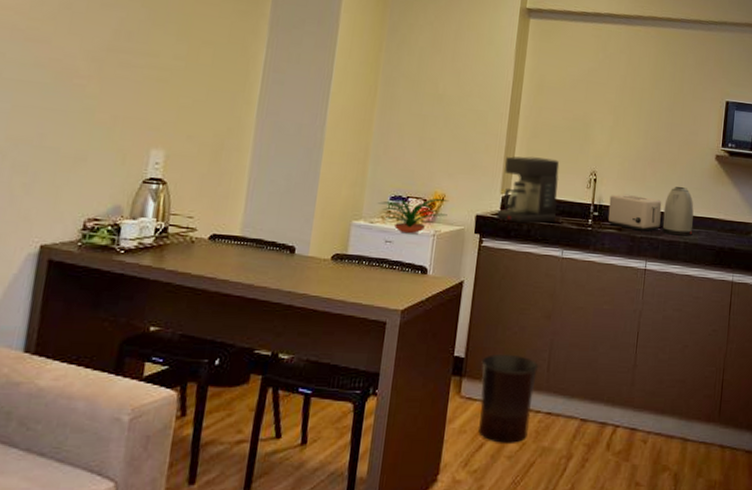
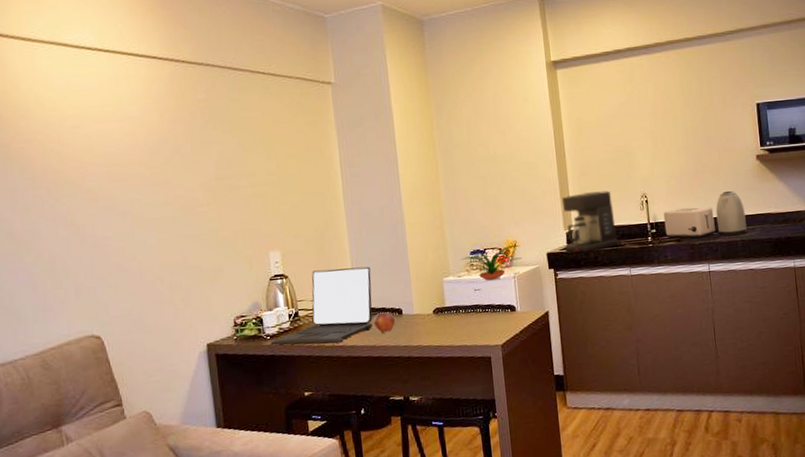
laptop: none [122,182,270,274] -> present [270,266,373,346]
fruit: none [258,246,285,272] -> present [374,312,396,333]
waste bin: present [478,353,539,443] -> none [579,365,633,441]

